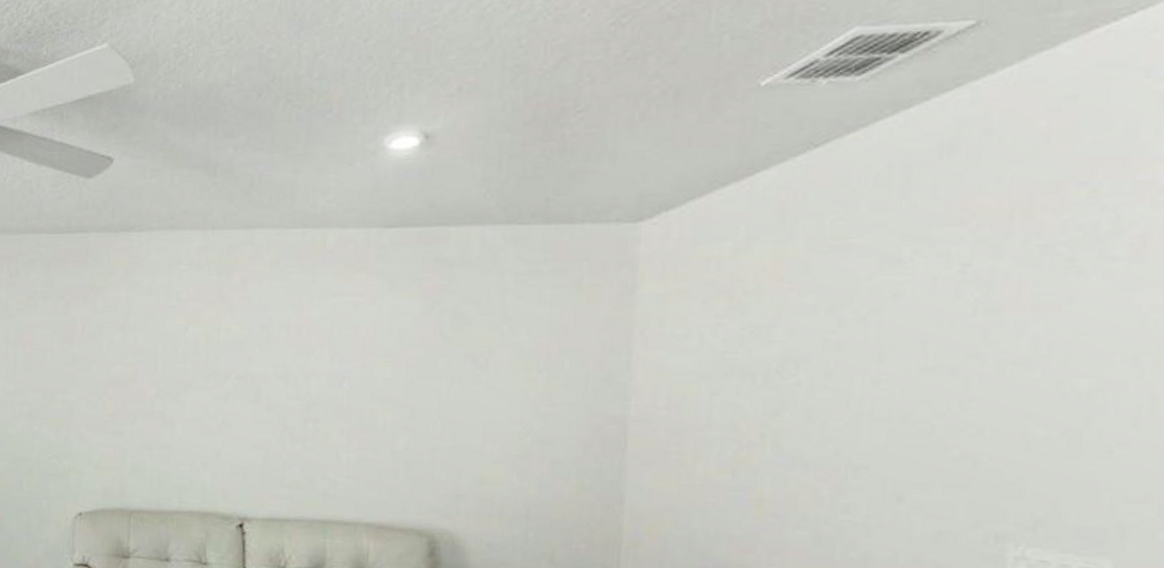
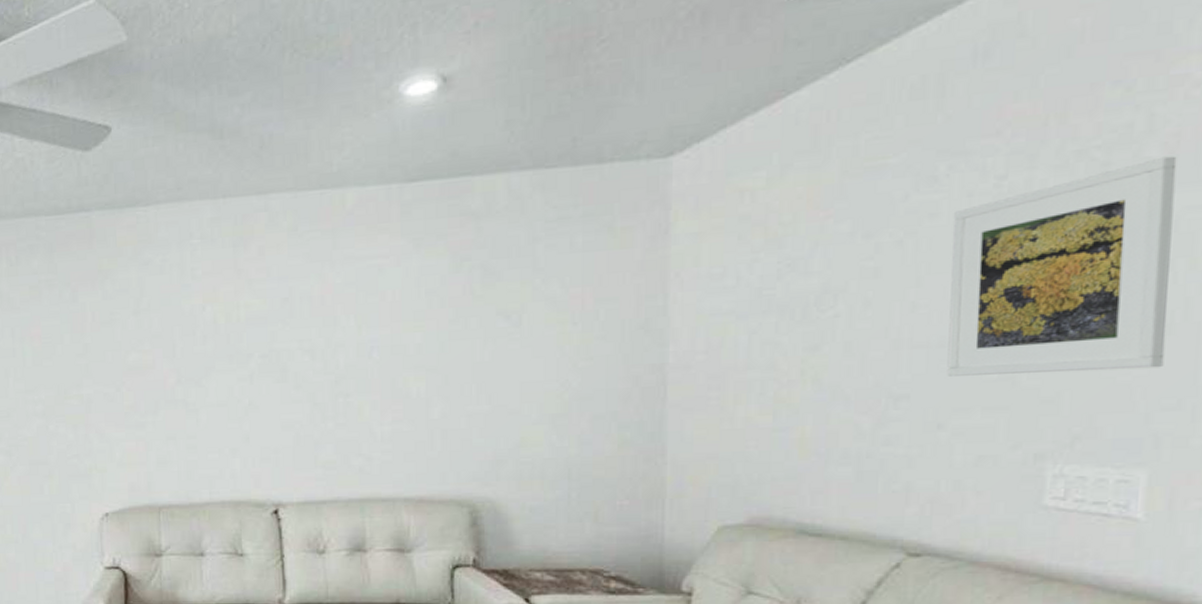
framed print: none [907,257,1144,460] -> present [947,156,1177,376]

